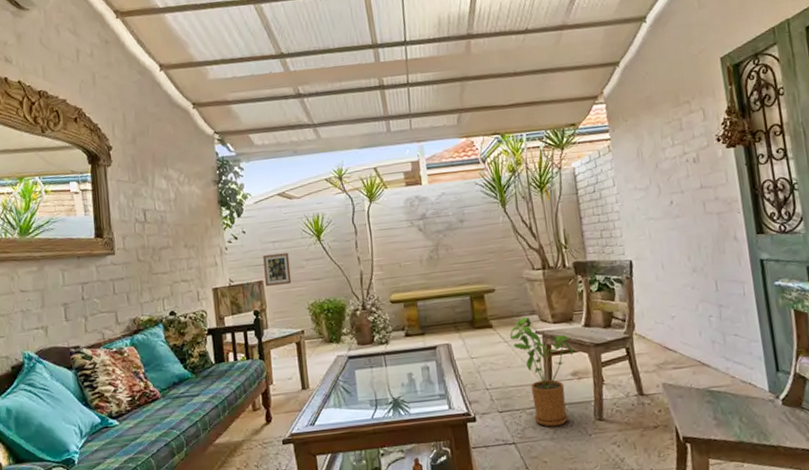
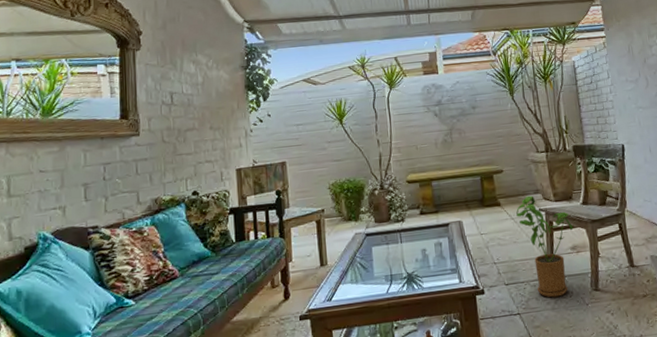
picture frame: present [263,253,292,287] -> none [287,135,314,167]

